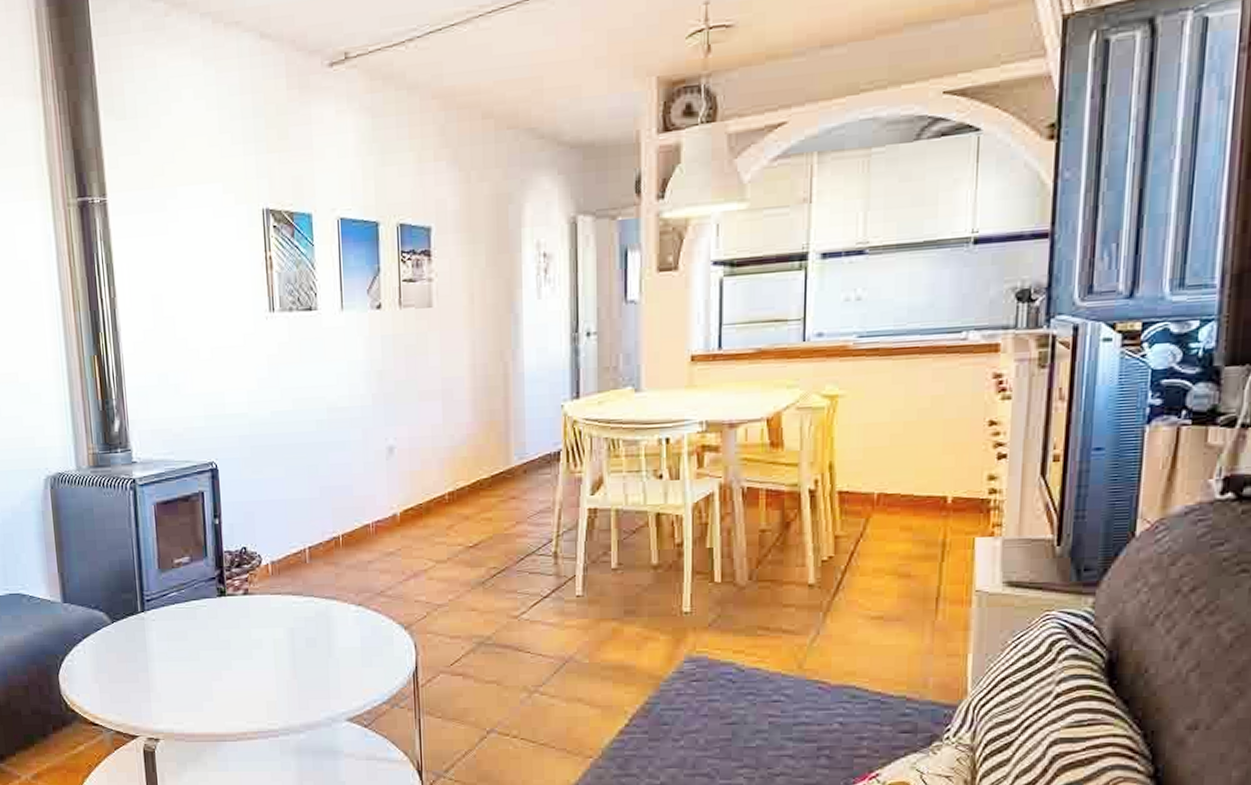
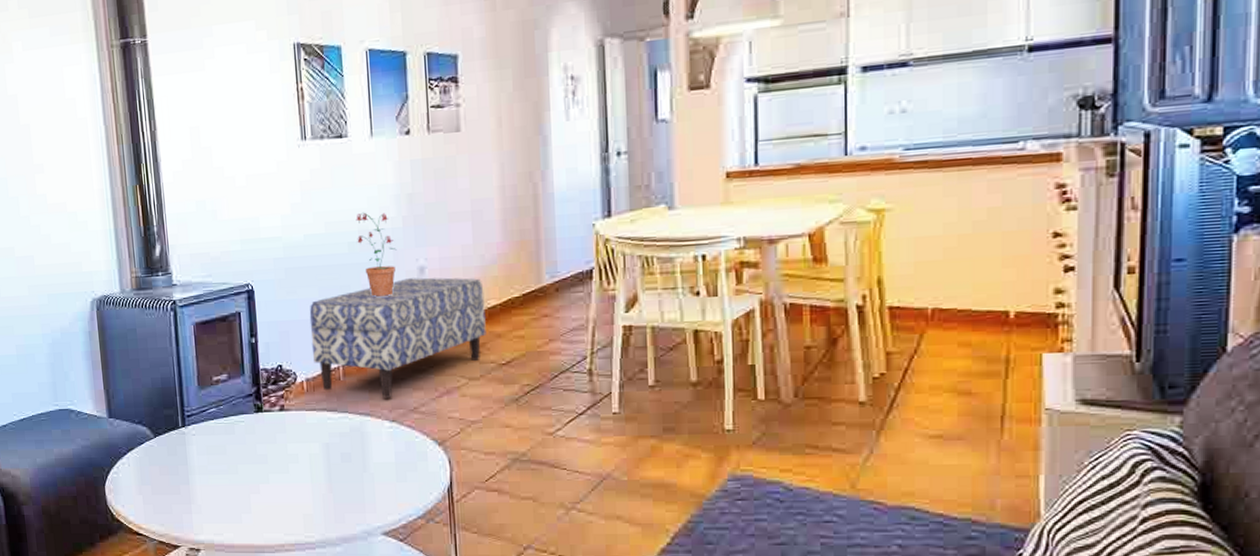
bench: none [275,457,454,582] -> present [309,277,486,398]
potted plant: none [324,389,366,477] -> present [356,212,397,297]

